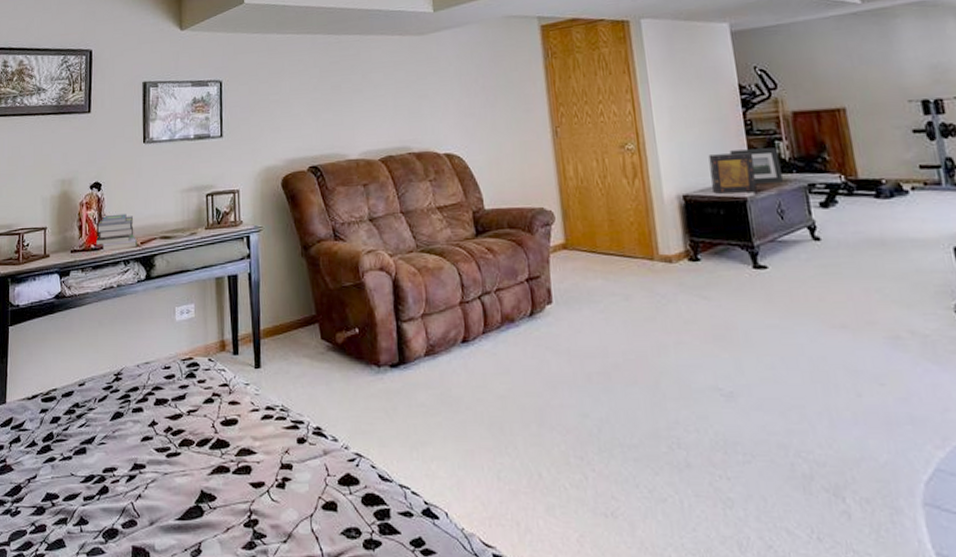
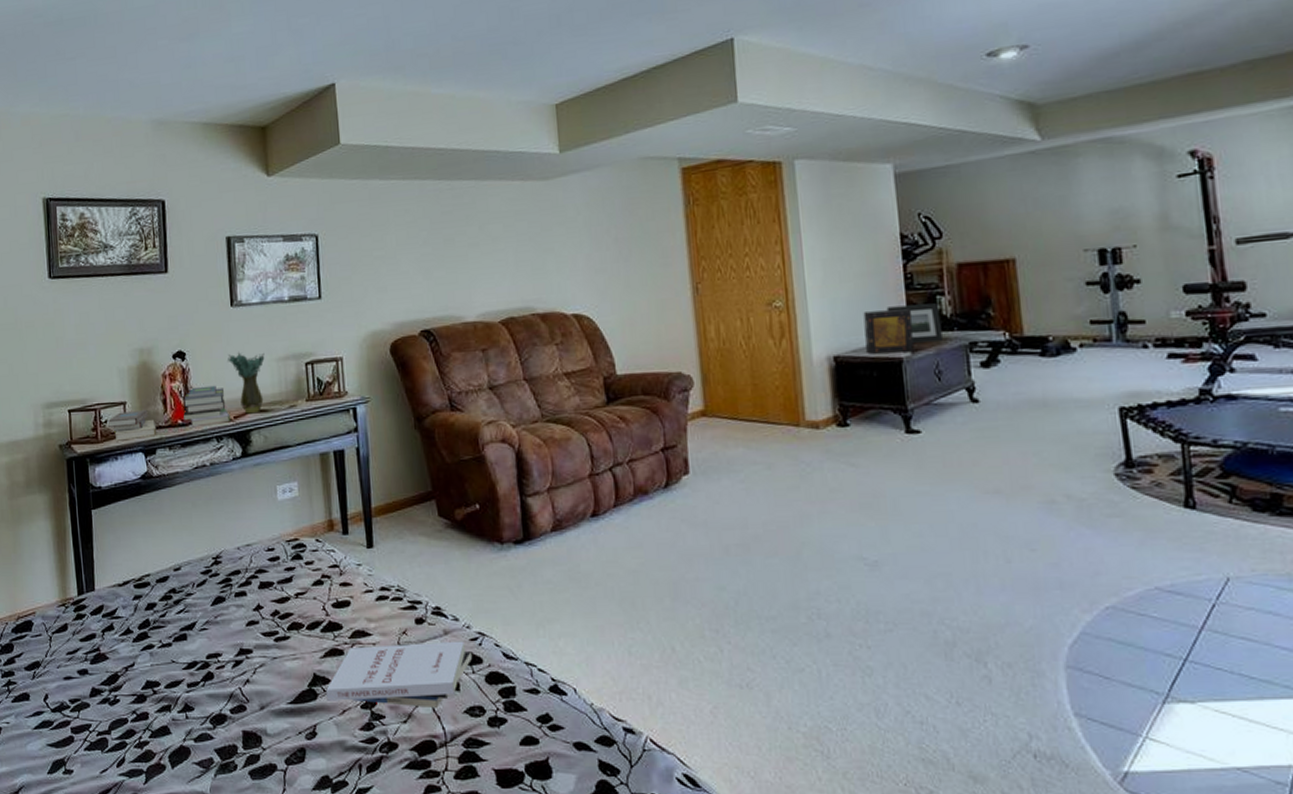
books: none [29,235,72,263] -> present [107,410,157,441]
vase: none [138,183,171,240] -> present [228,351,265,414]
books: none [212,461,349,528] -> present [326,641,472,708]

